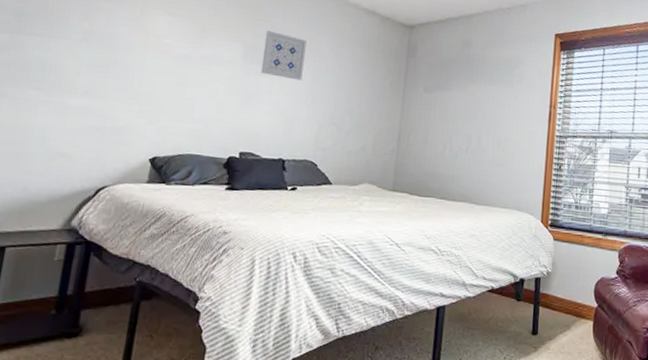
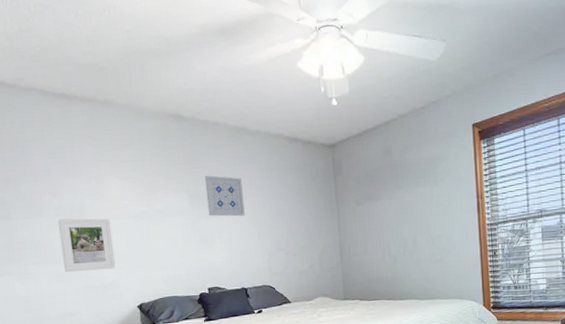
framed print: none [70,45,145,112] -> present [57,218,116,273]

